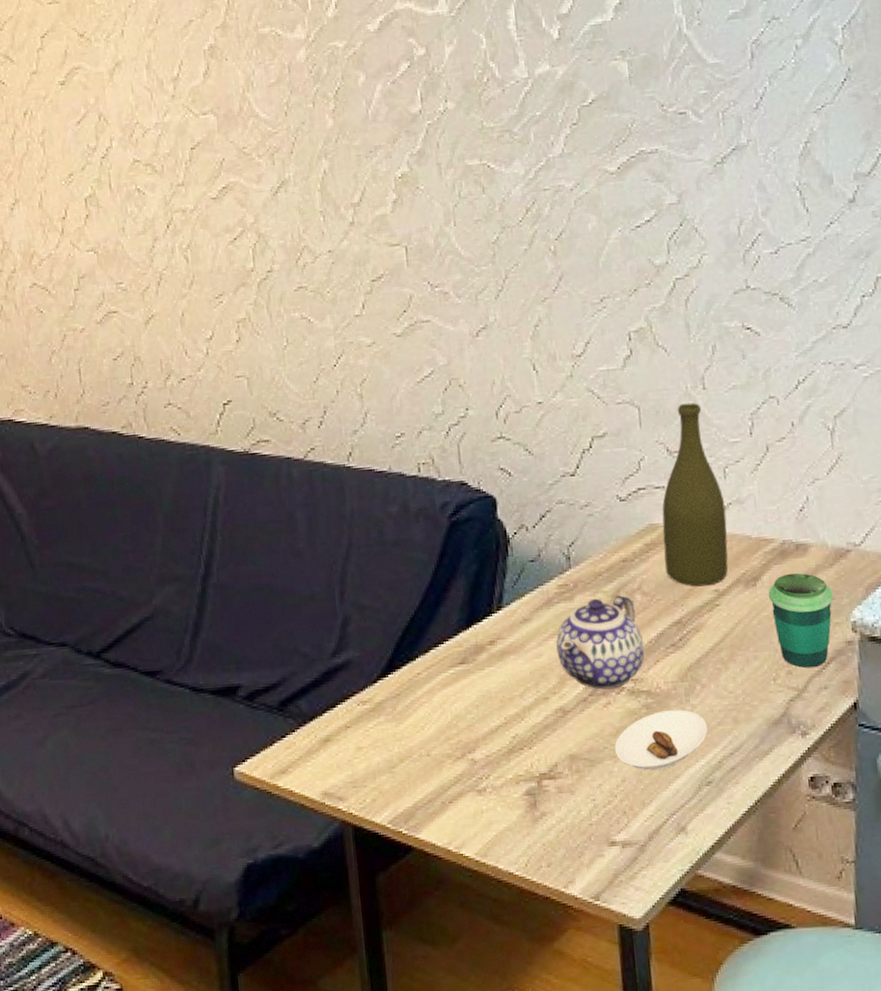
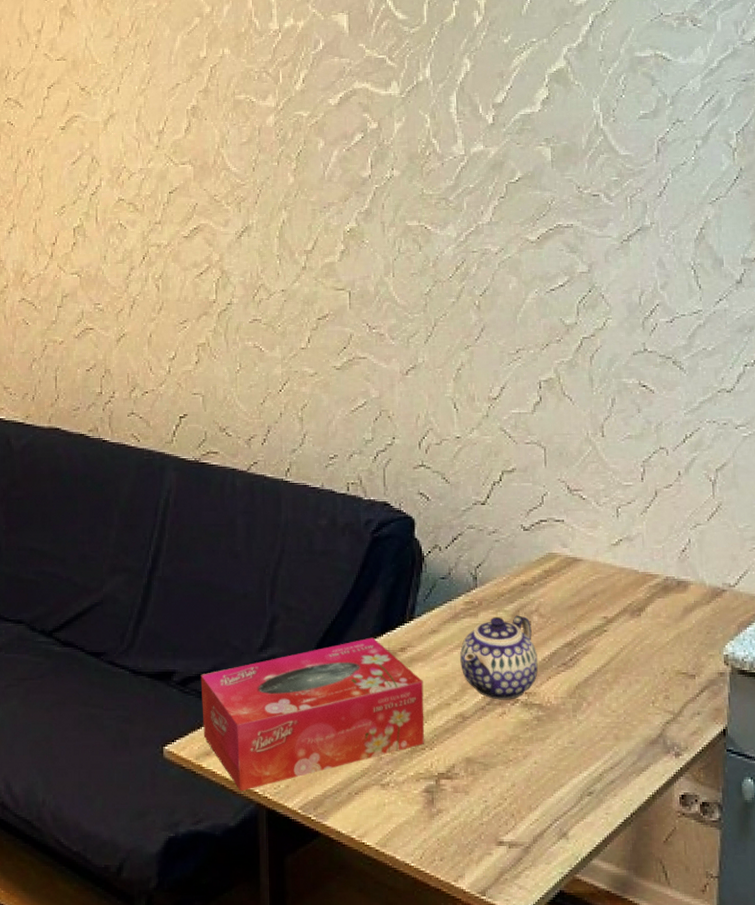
tissue box: none [268,632,522,810] -> present [200,637,425,792]
saucer: present [615,710,708,771] -> none [507,724,591,778]
bottle: present [662,402,728,587] -> none [560,448,618,613]
cup: present [768,573,833,668] -> none [651,607,708,695]

